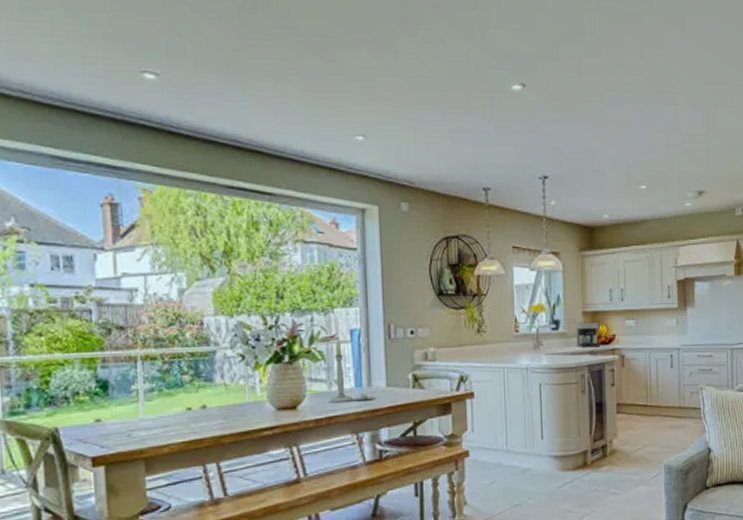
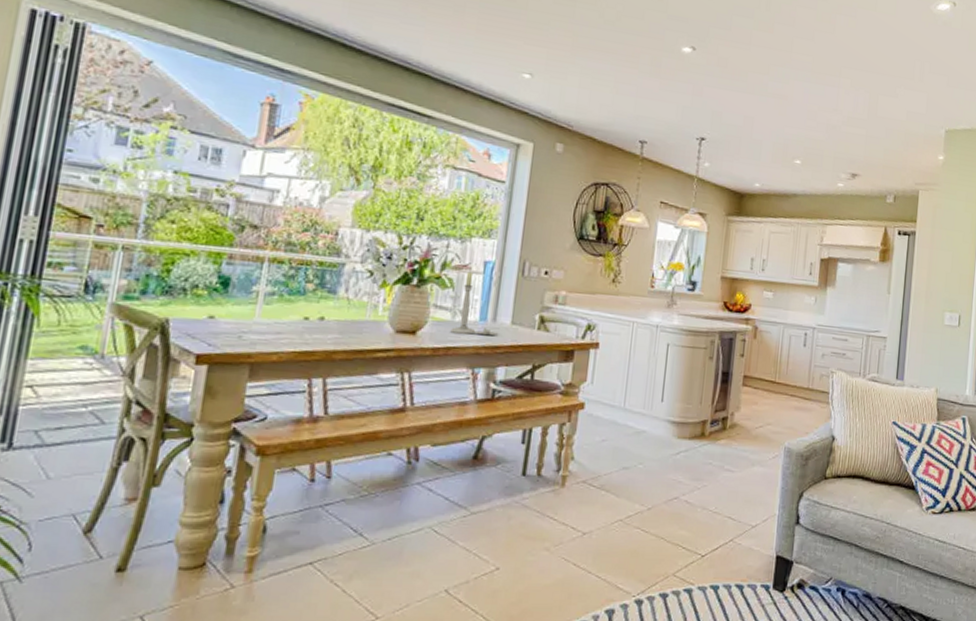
coffee maker: present [575,321,600,348] -> none [710,286,737,315]

